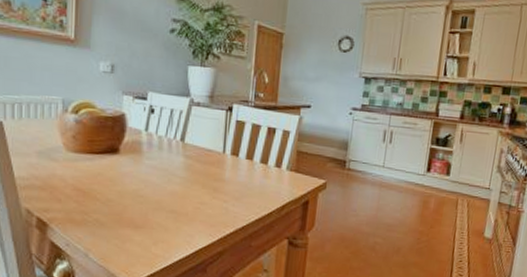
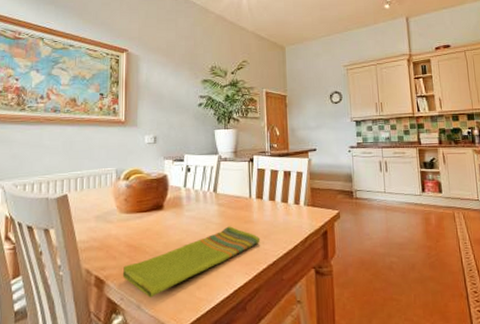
dish towel: none [68,182,231,248] -> present [122,226,261,298]

